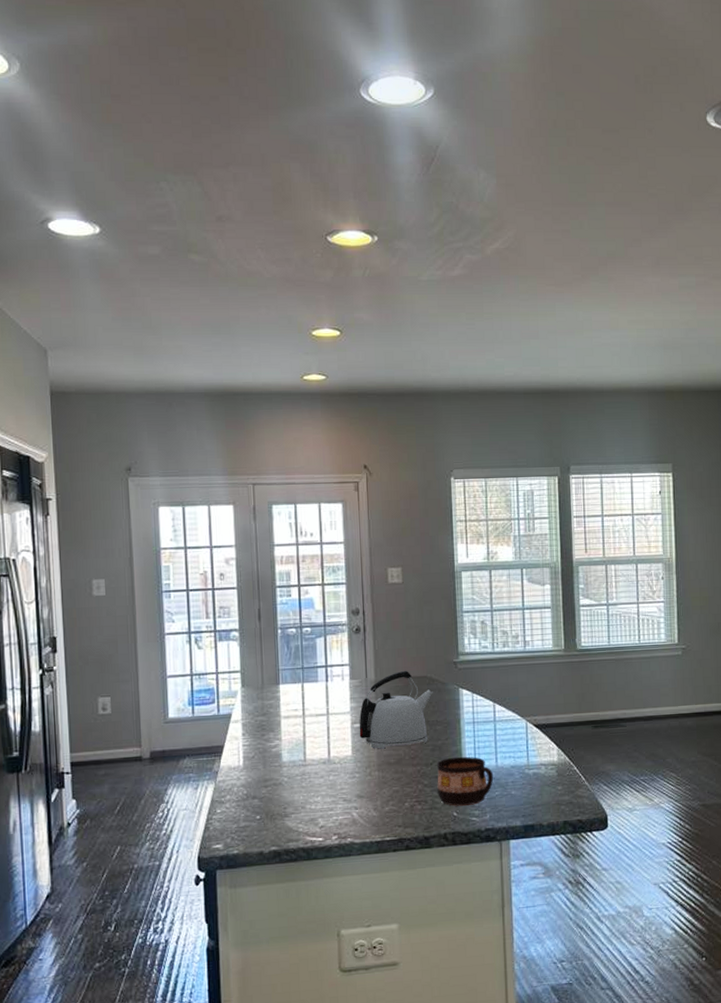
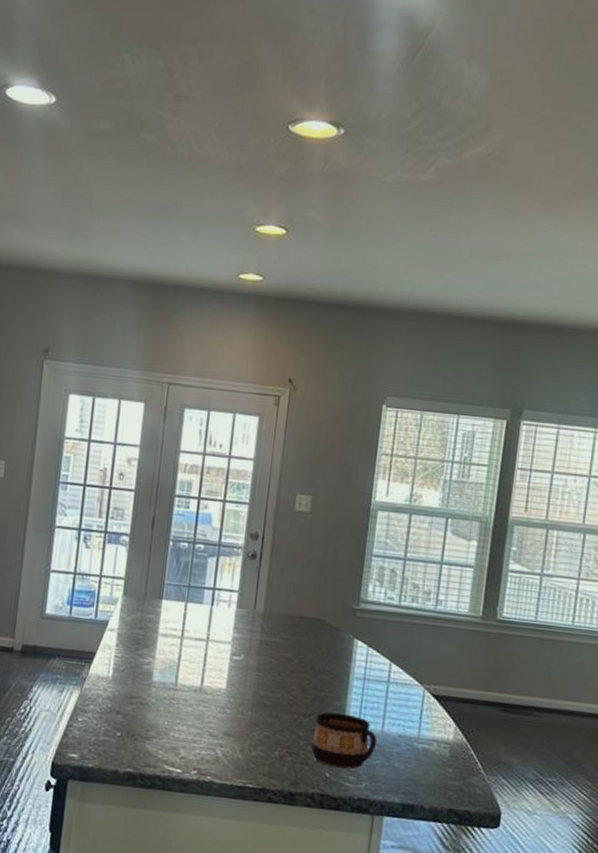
kettle: present [359,670,434,749] -> none [237,608,326,691]

